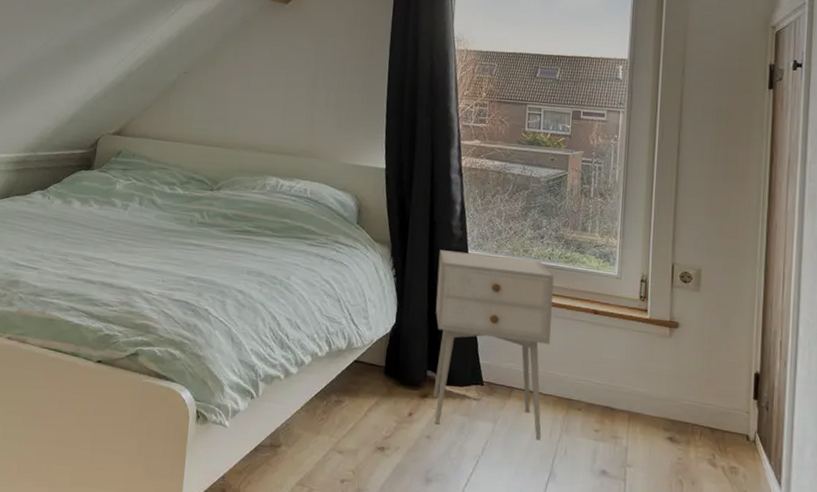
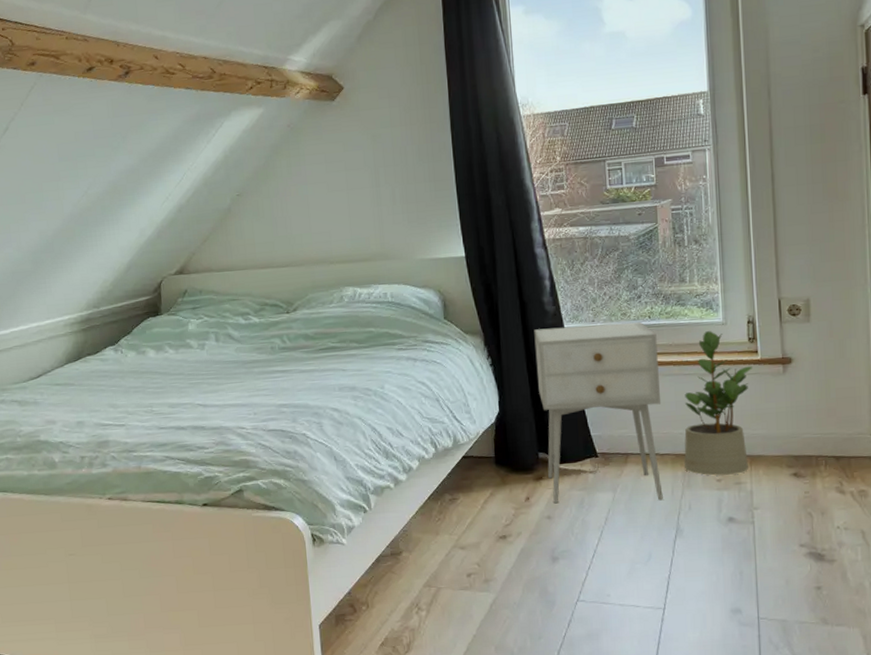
potted plant: none [565,282,641,428] -> present [684,331,752,476]

